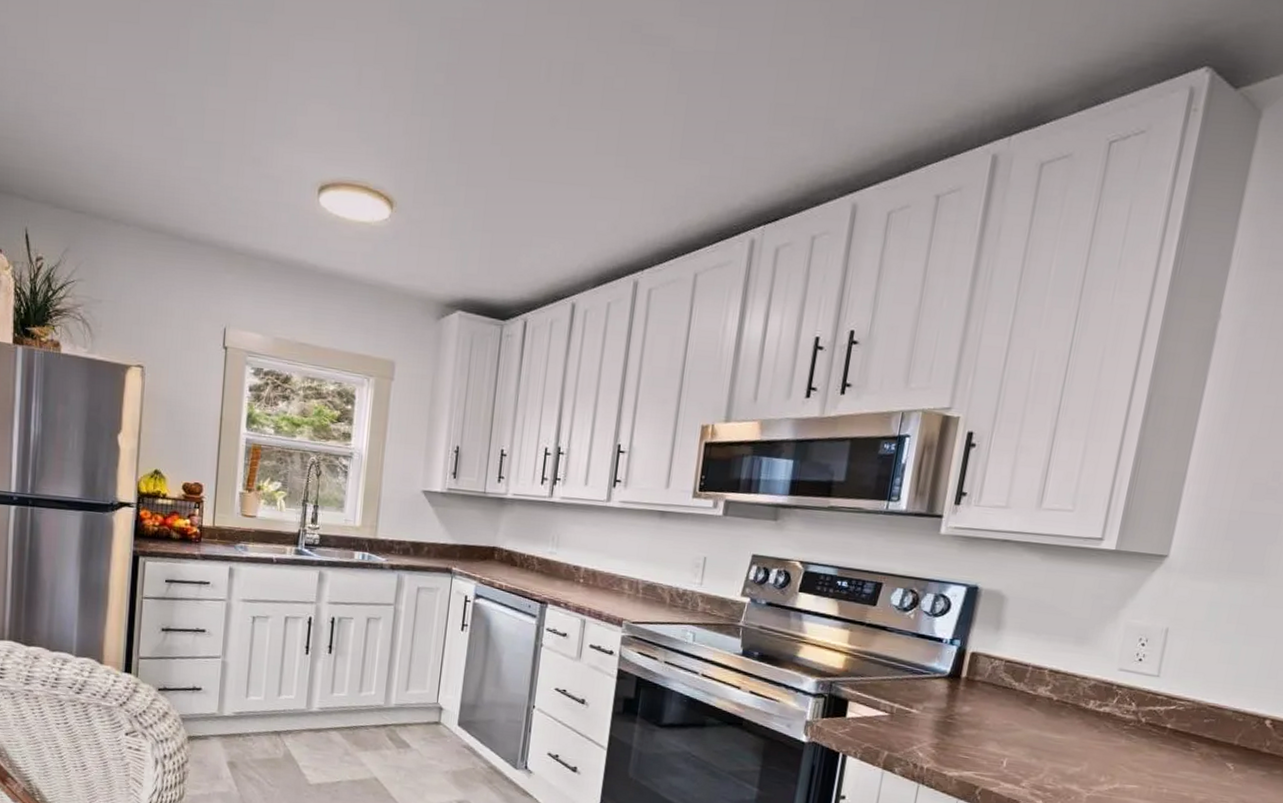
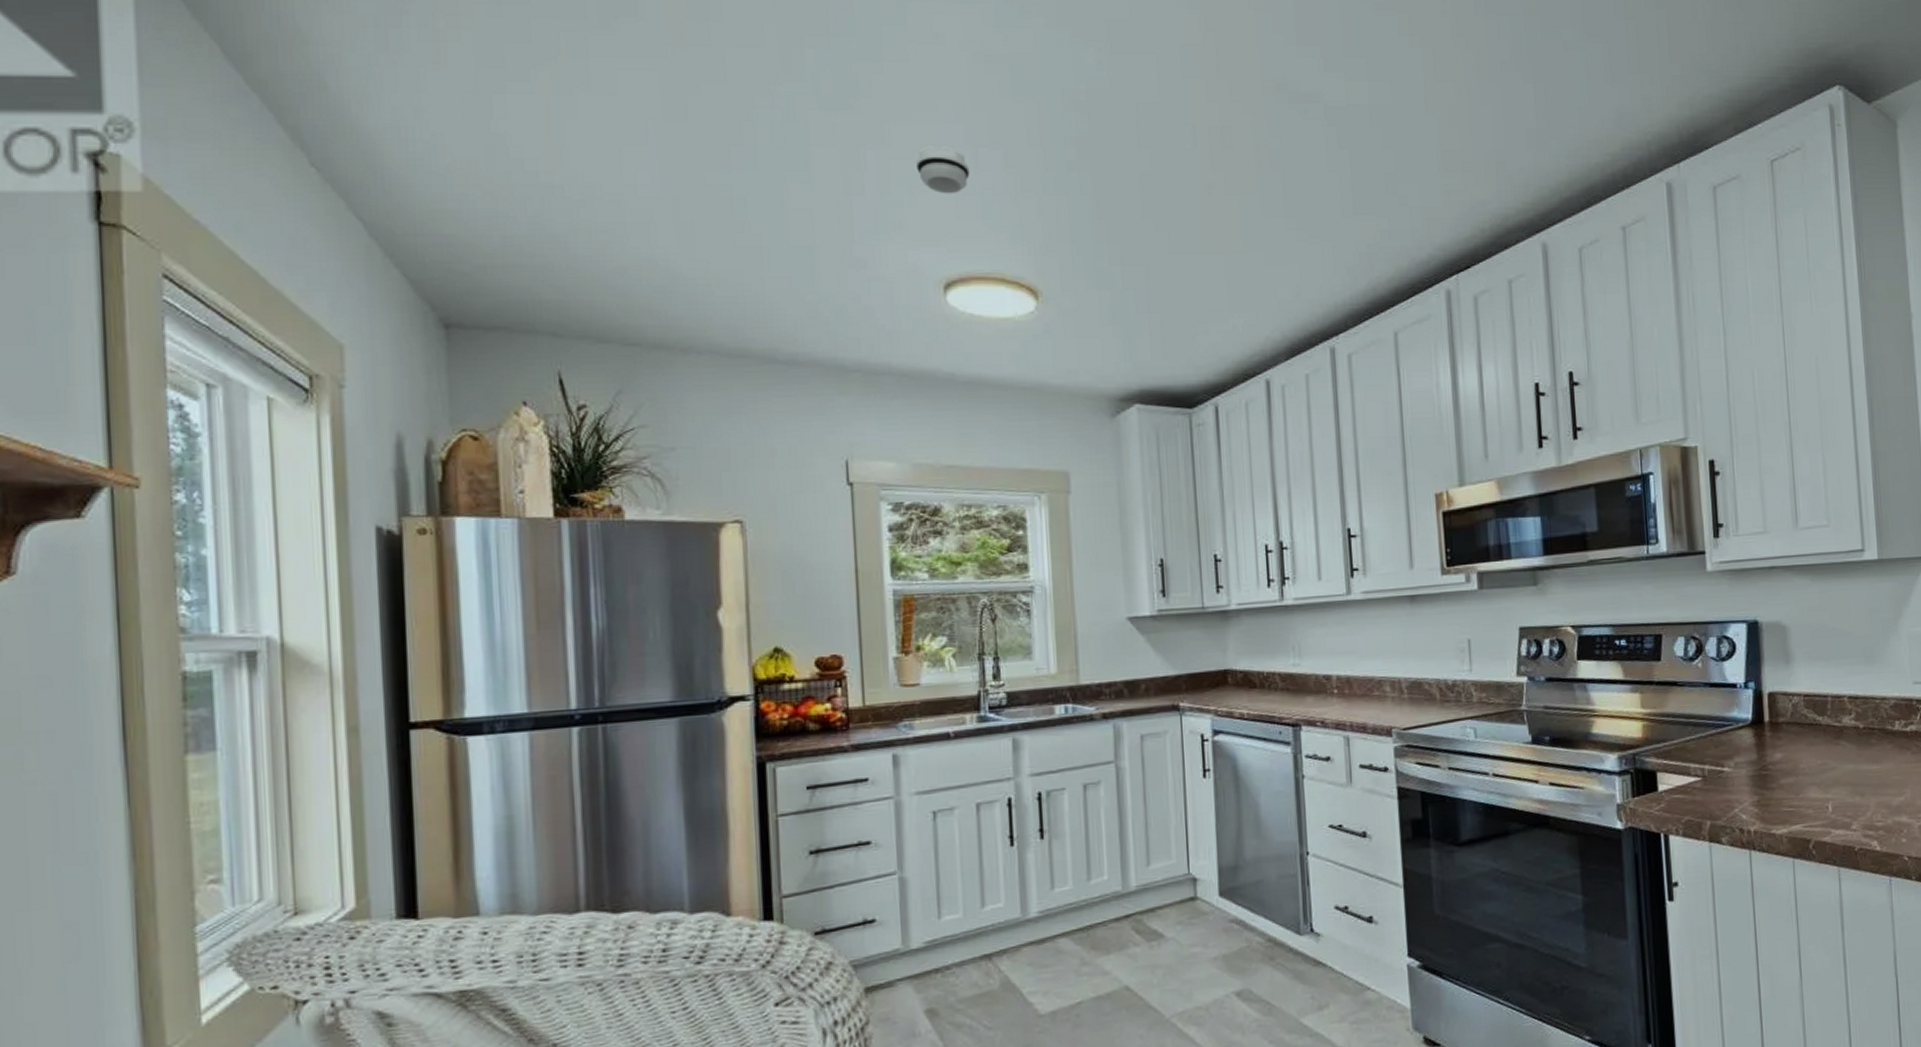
smoke detector: none [311,60,354,107] -> present [916,144,970,194]

